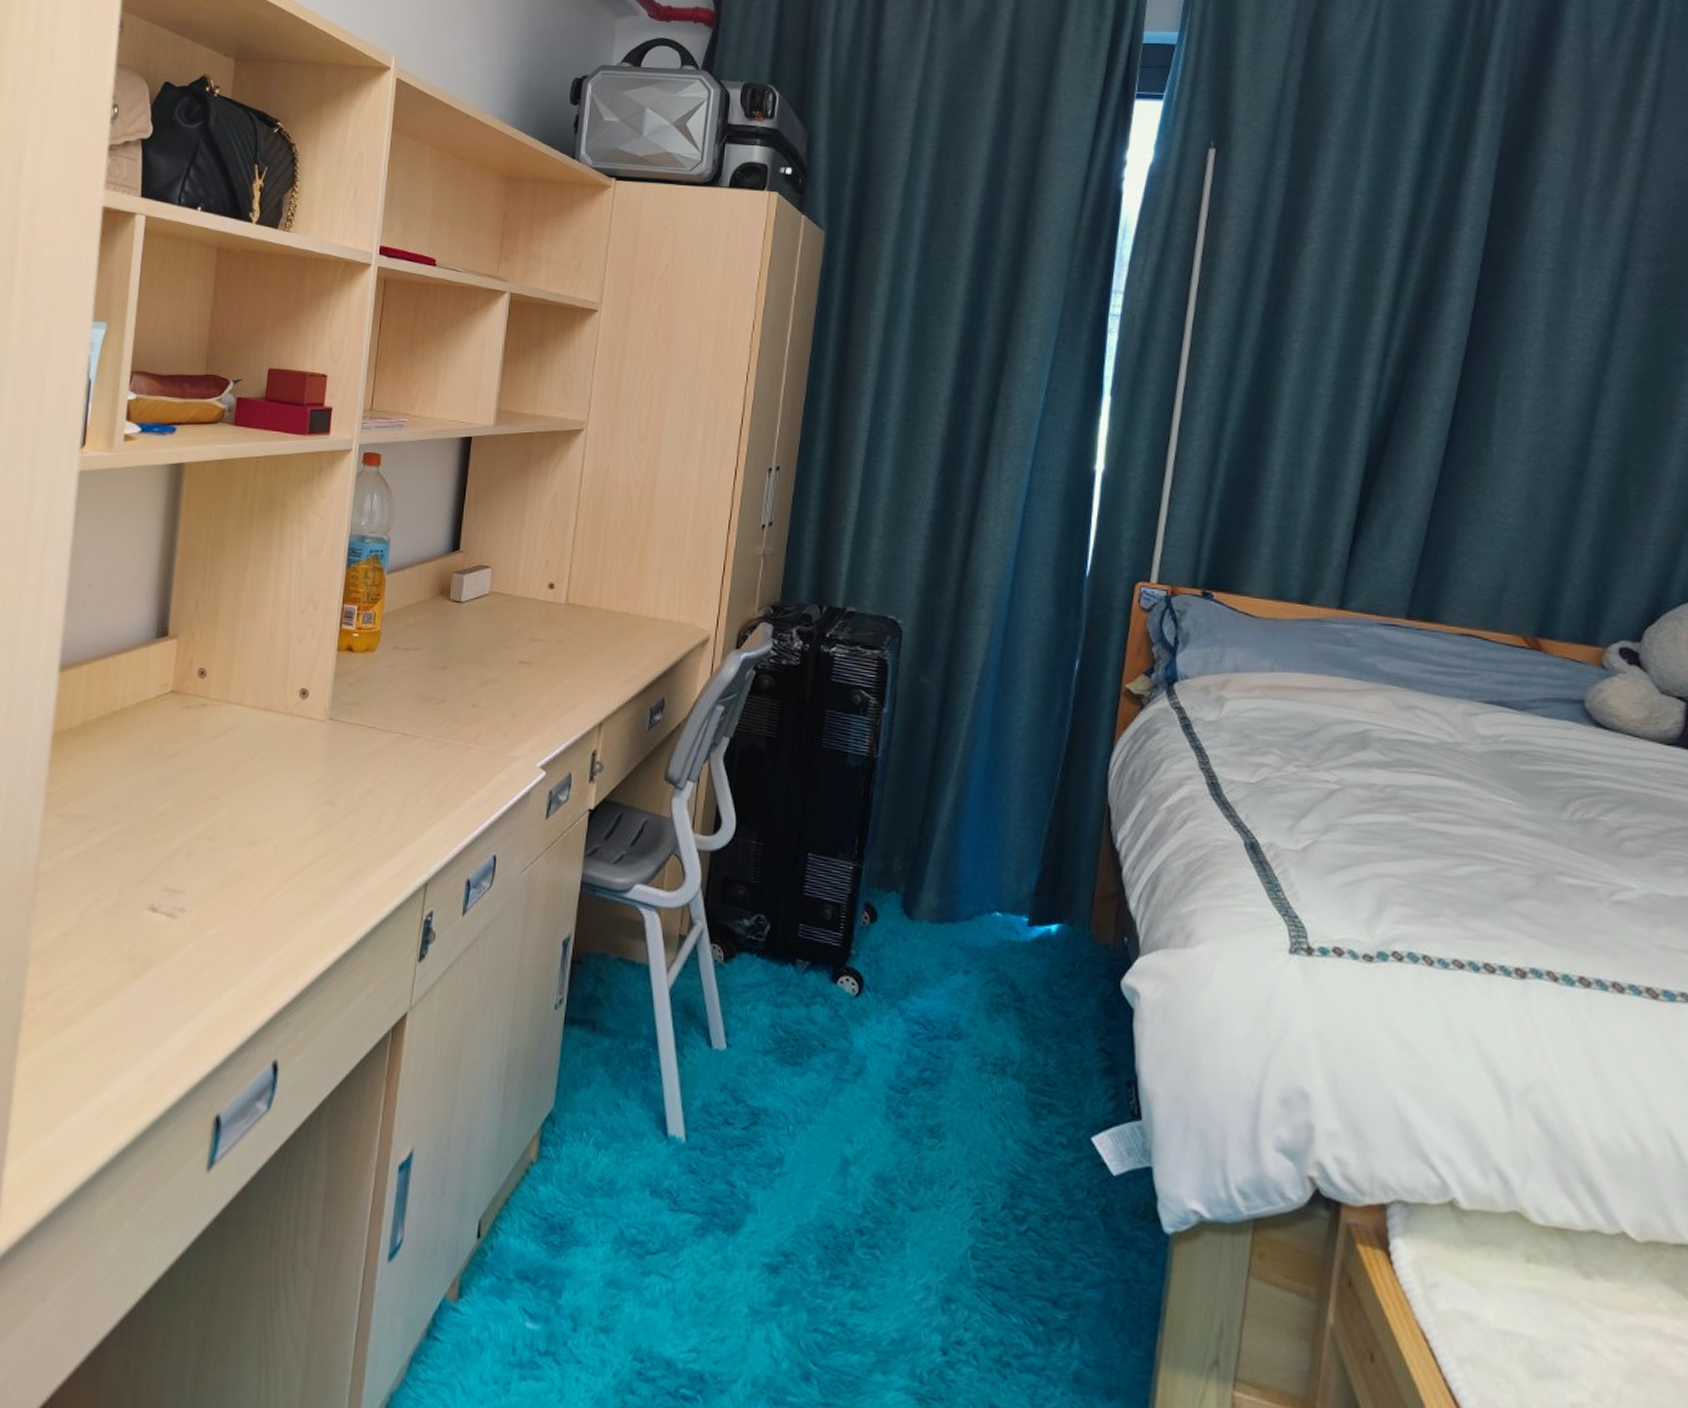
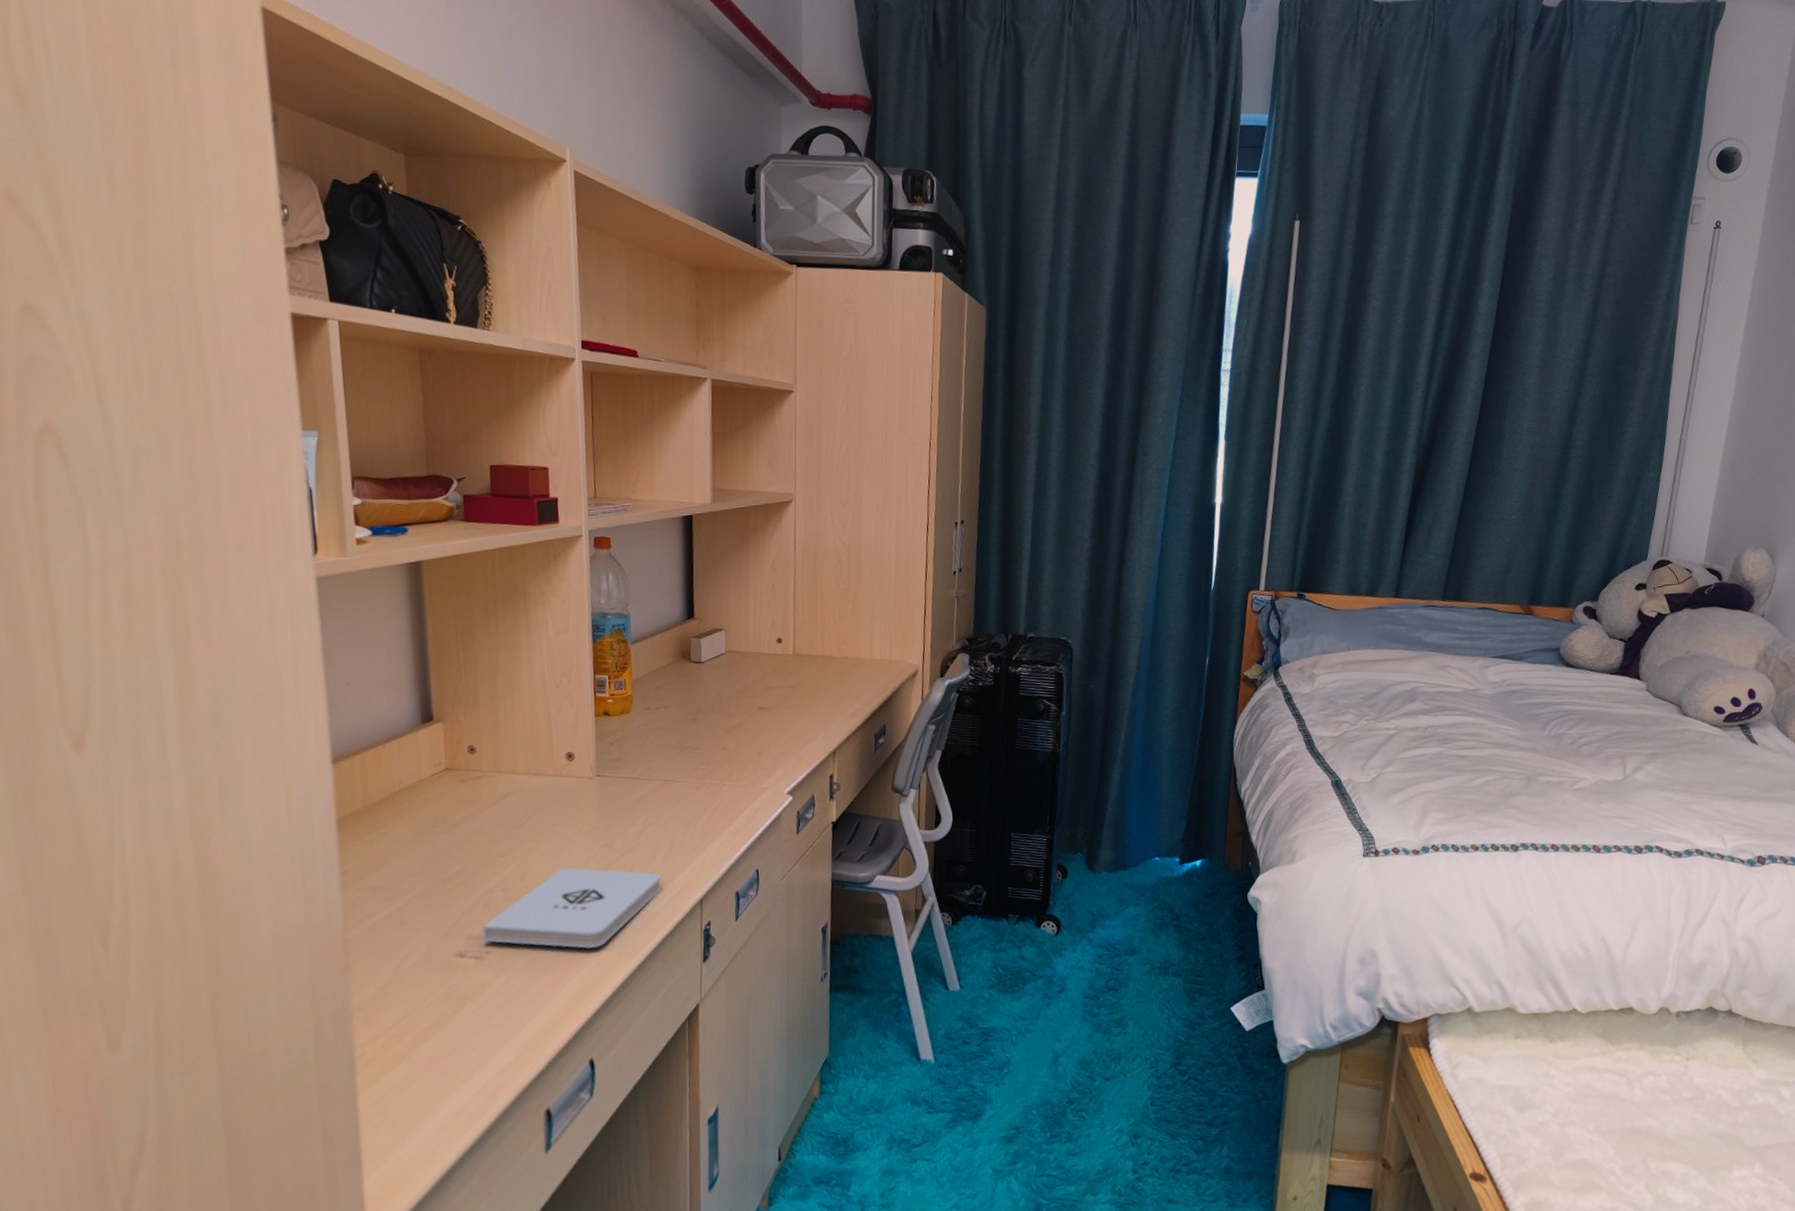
notepad: none [179,821,385,924] -> present [482,867,662,949]

